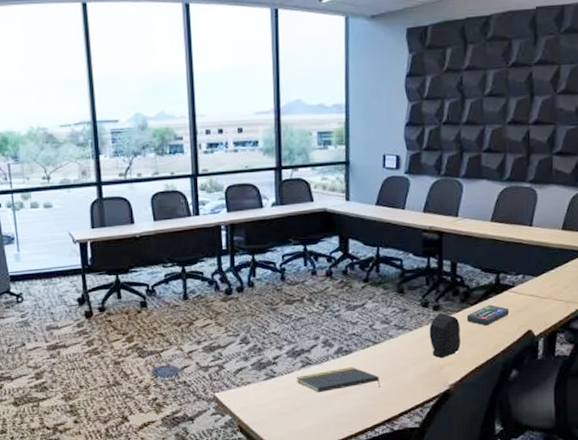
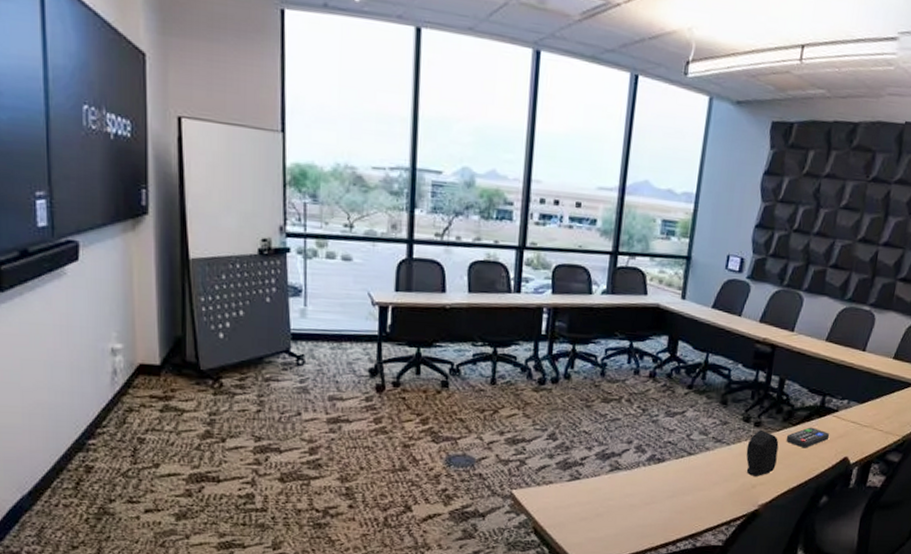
notepad: present [296,367,381,393] -> none [601,476,689,501]

